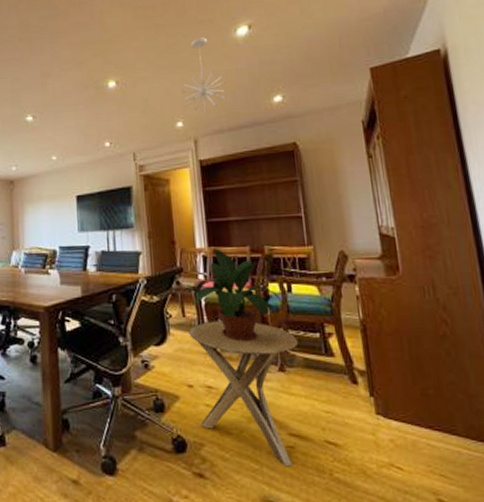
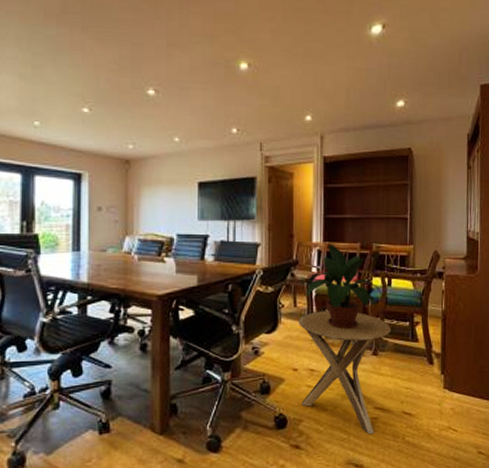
pendant light: present [181,37,226,114] -> none [313,29,356,110]

